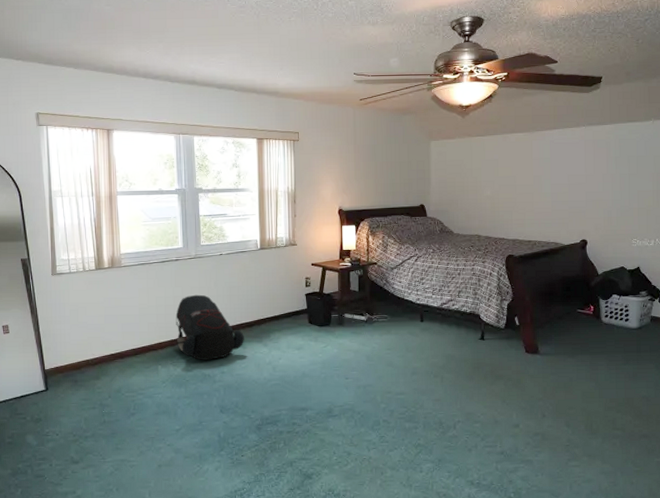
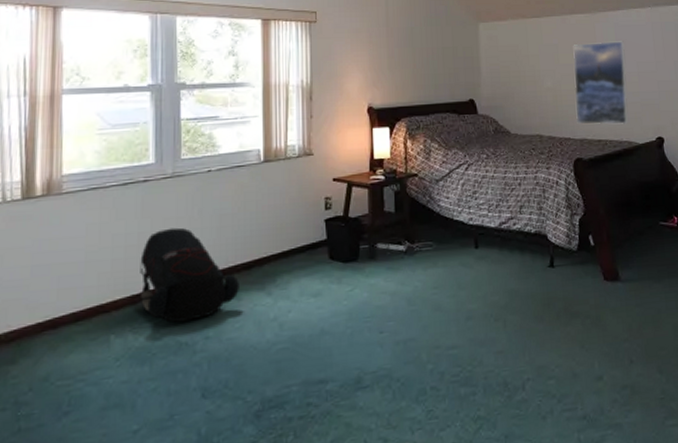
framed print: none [509,156,558,229] -> present [573,41,629,125]

